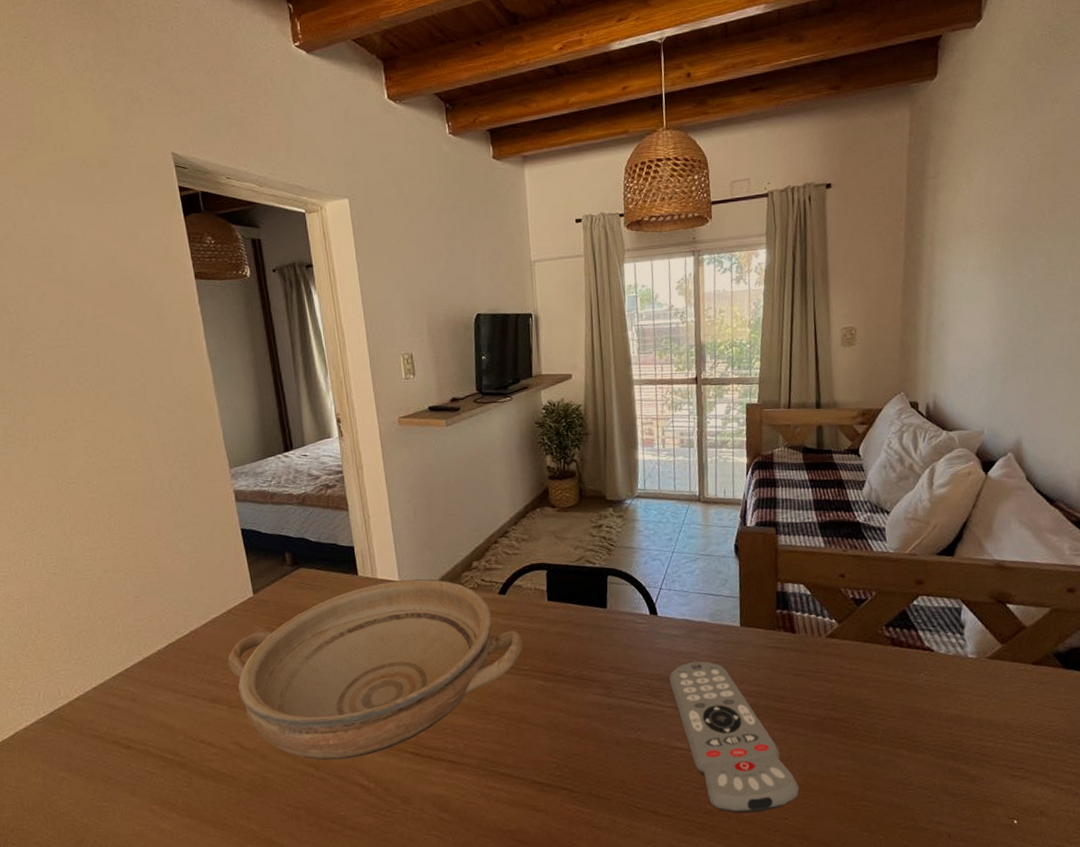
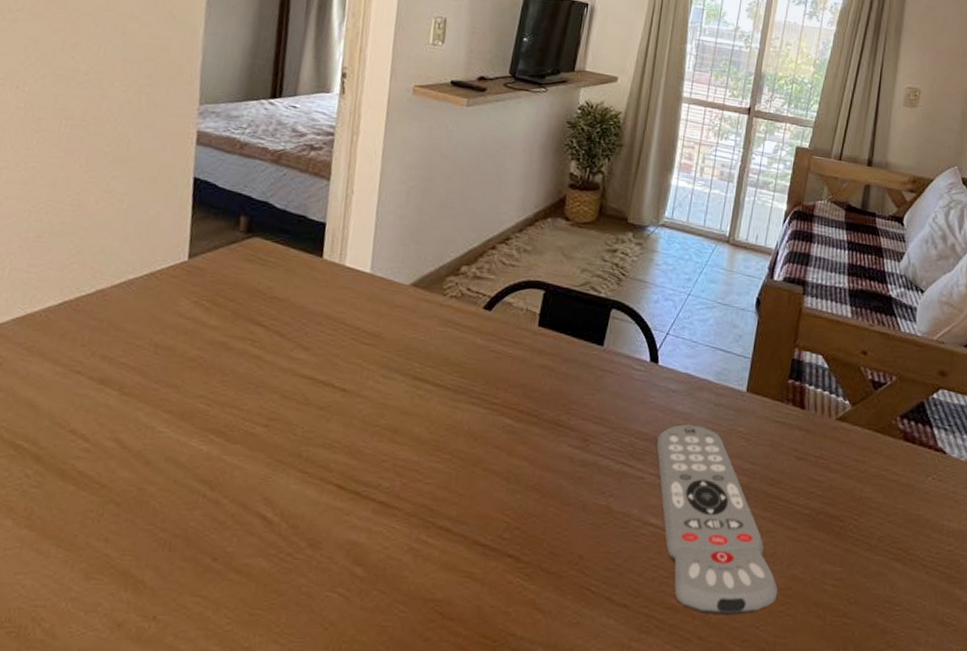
ceramic bowl: present [227,578,523,761] -> none [133,271,499,481]

